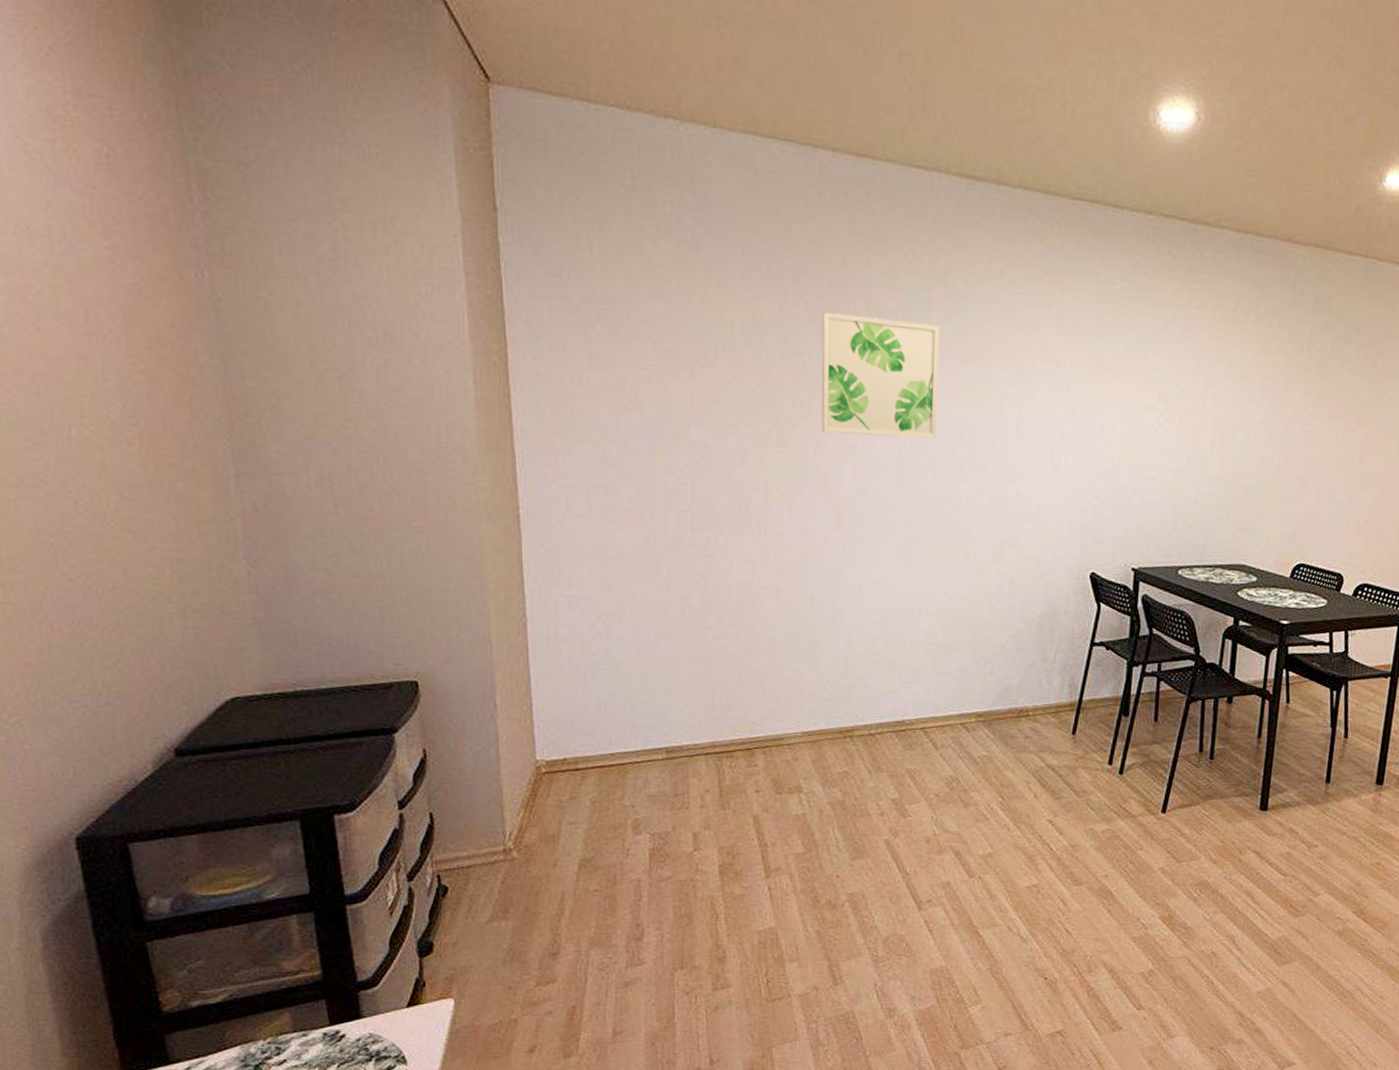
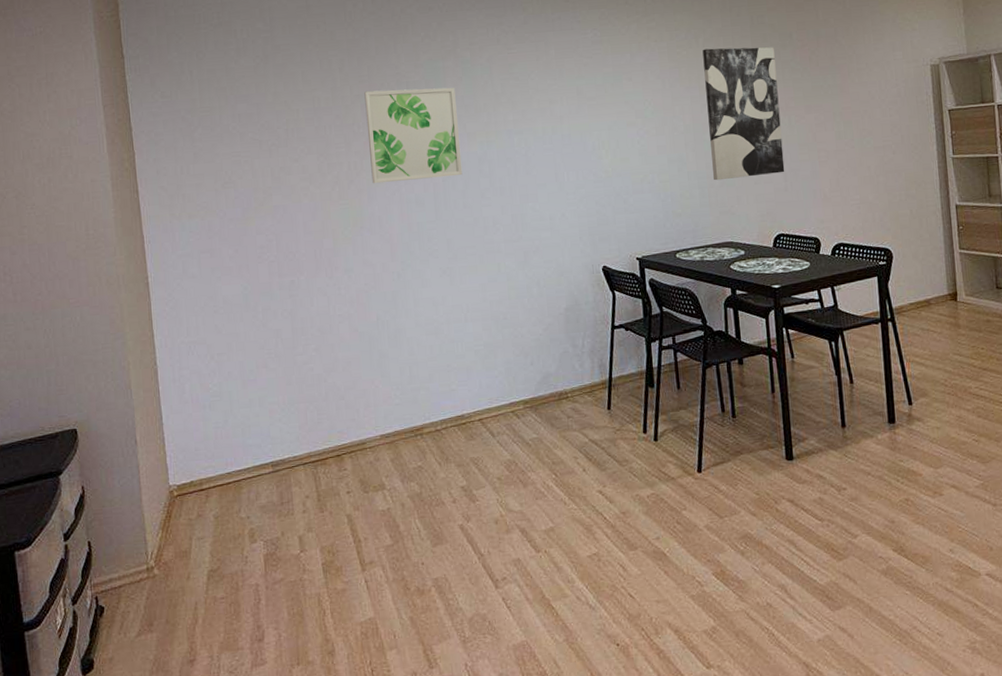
wall art: none [1237,328,1336,494] -> present [702,47,785,181]

